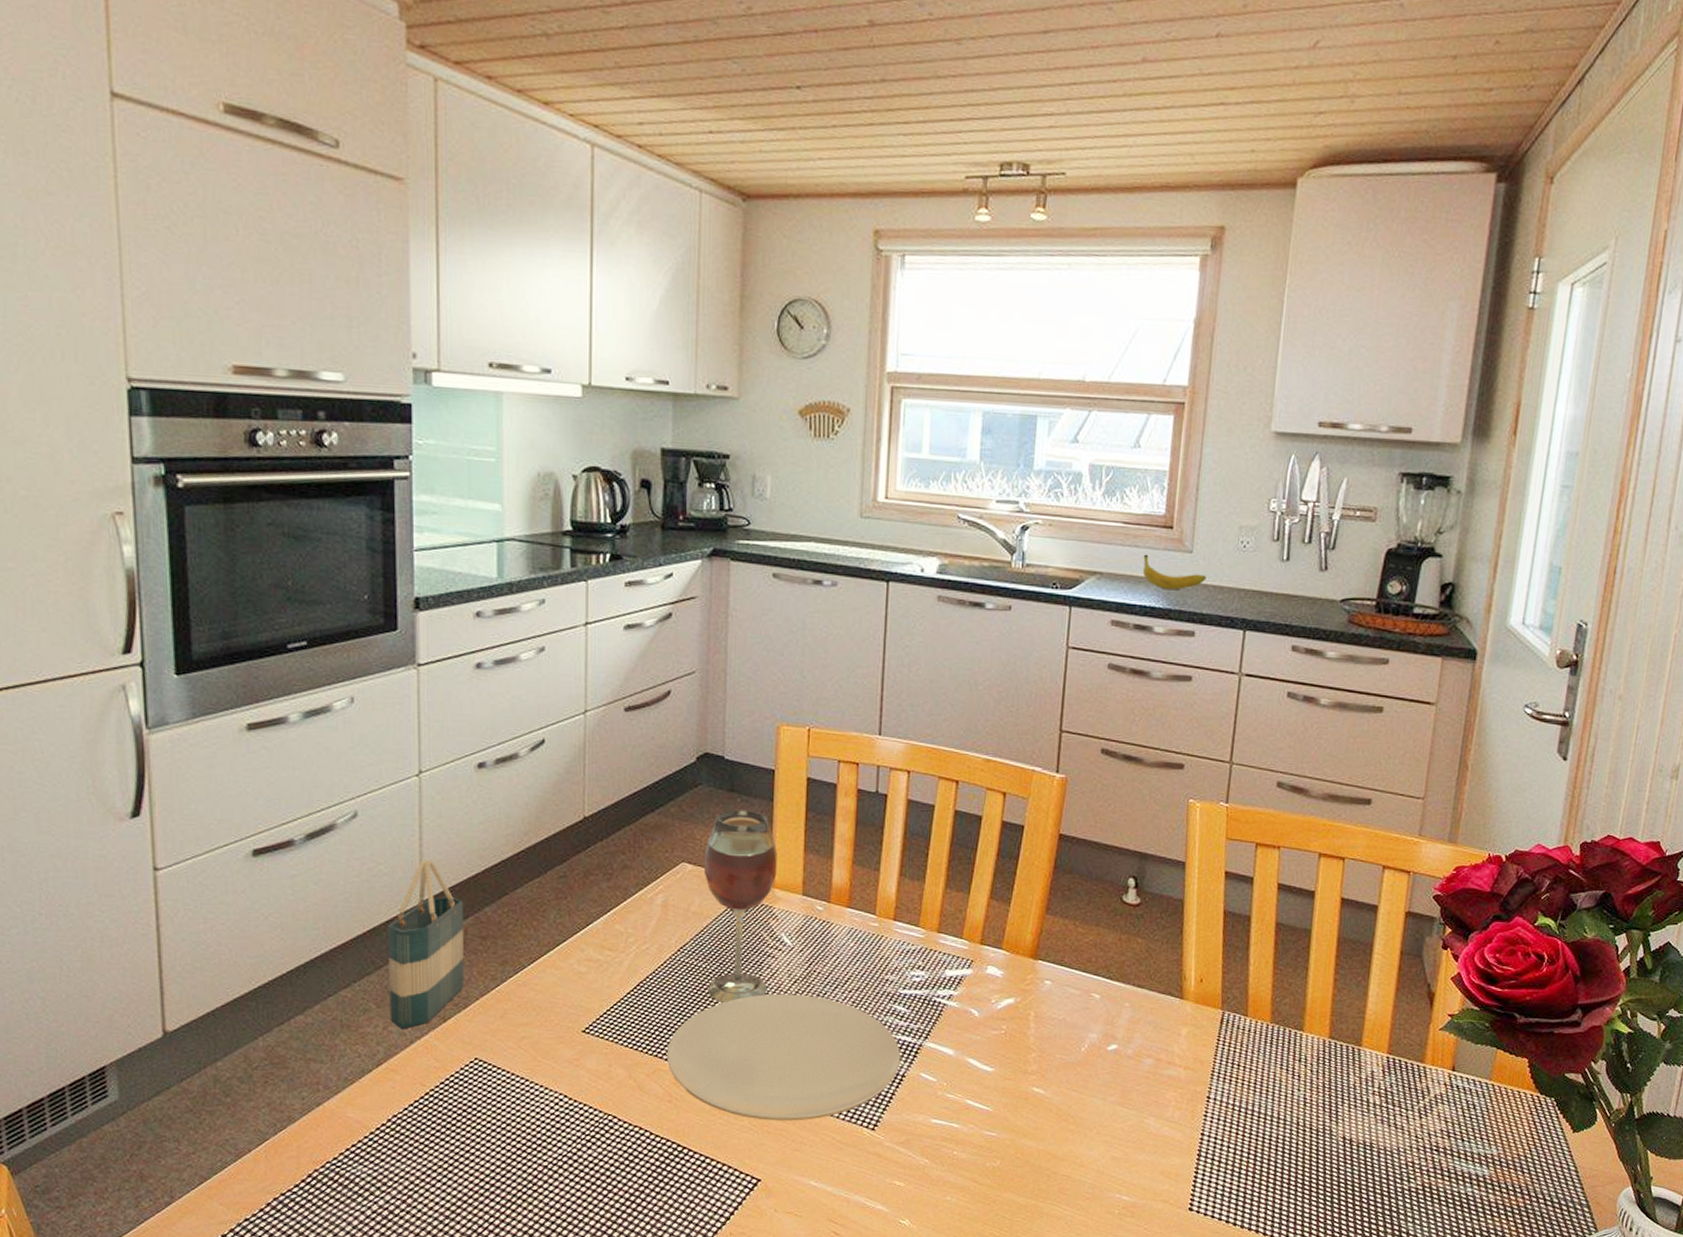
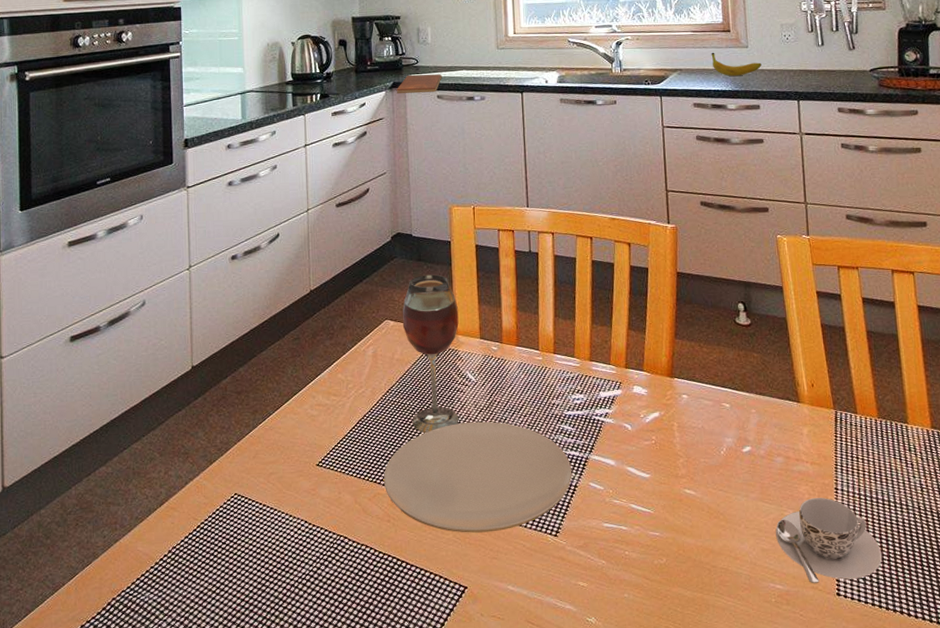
tote bag: present [388,859,464,1029] -> none [168,333,225,473]
chopping board: none [716,540,782,569] -> present [396,74,442,94]
teacup: none [1131,1106,1248,1198] -> present [775,498,883,584]

